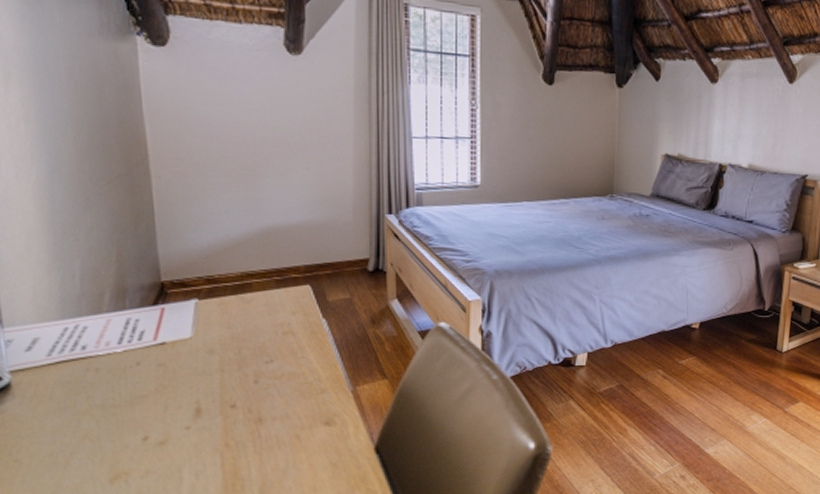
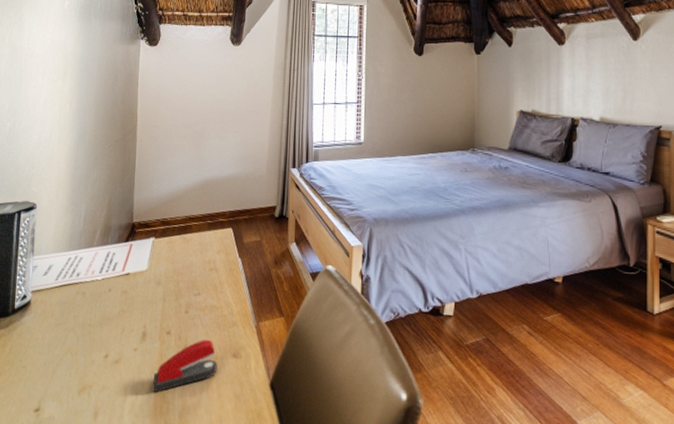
stapler: none [218,409,305,471] -> present [153,339,218,393]

